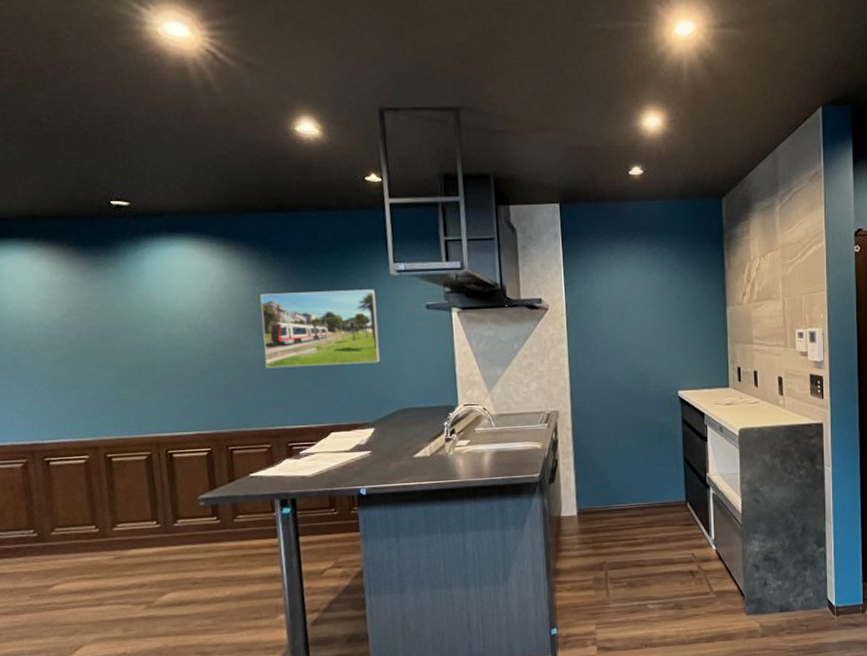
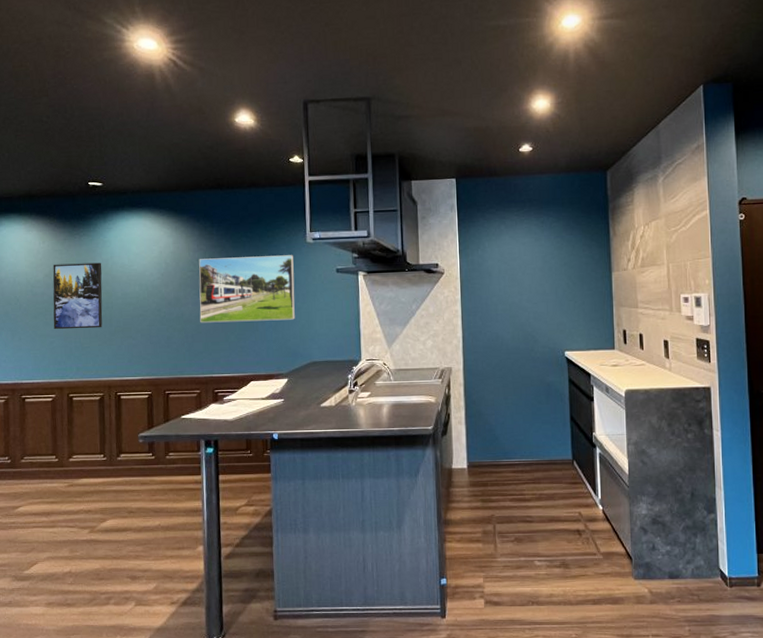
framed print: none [71,298,143,380] -> present [53,262,103,330]

